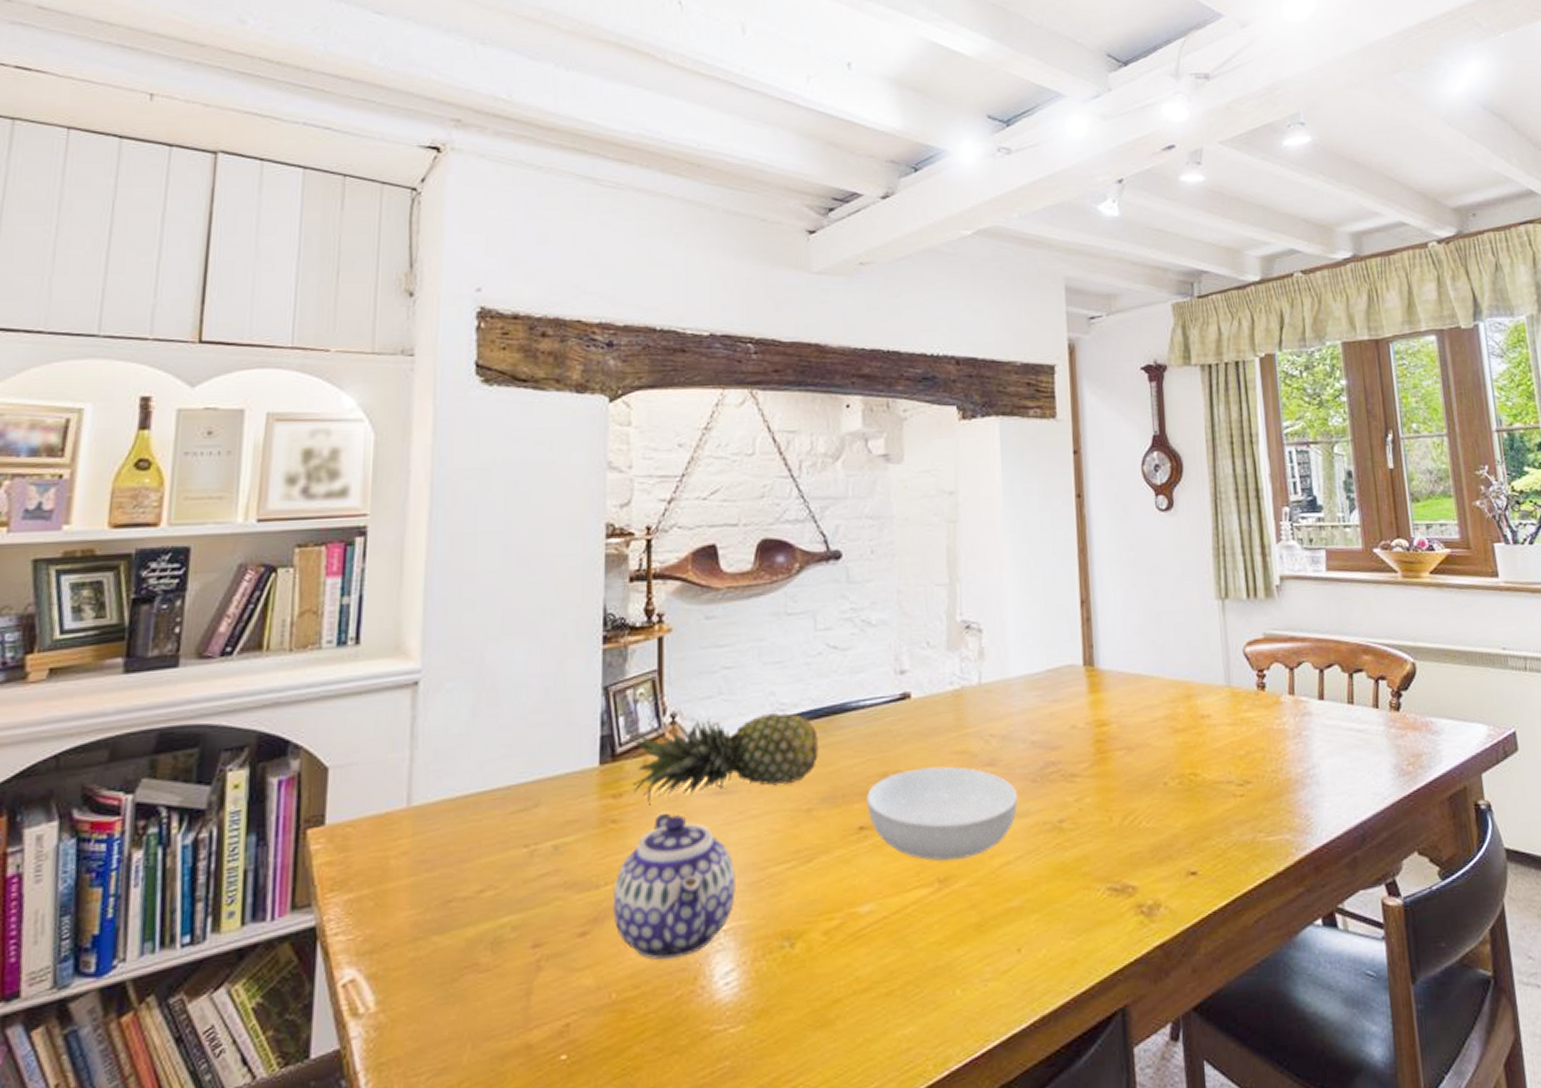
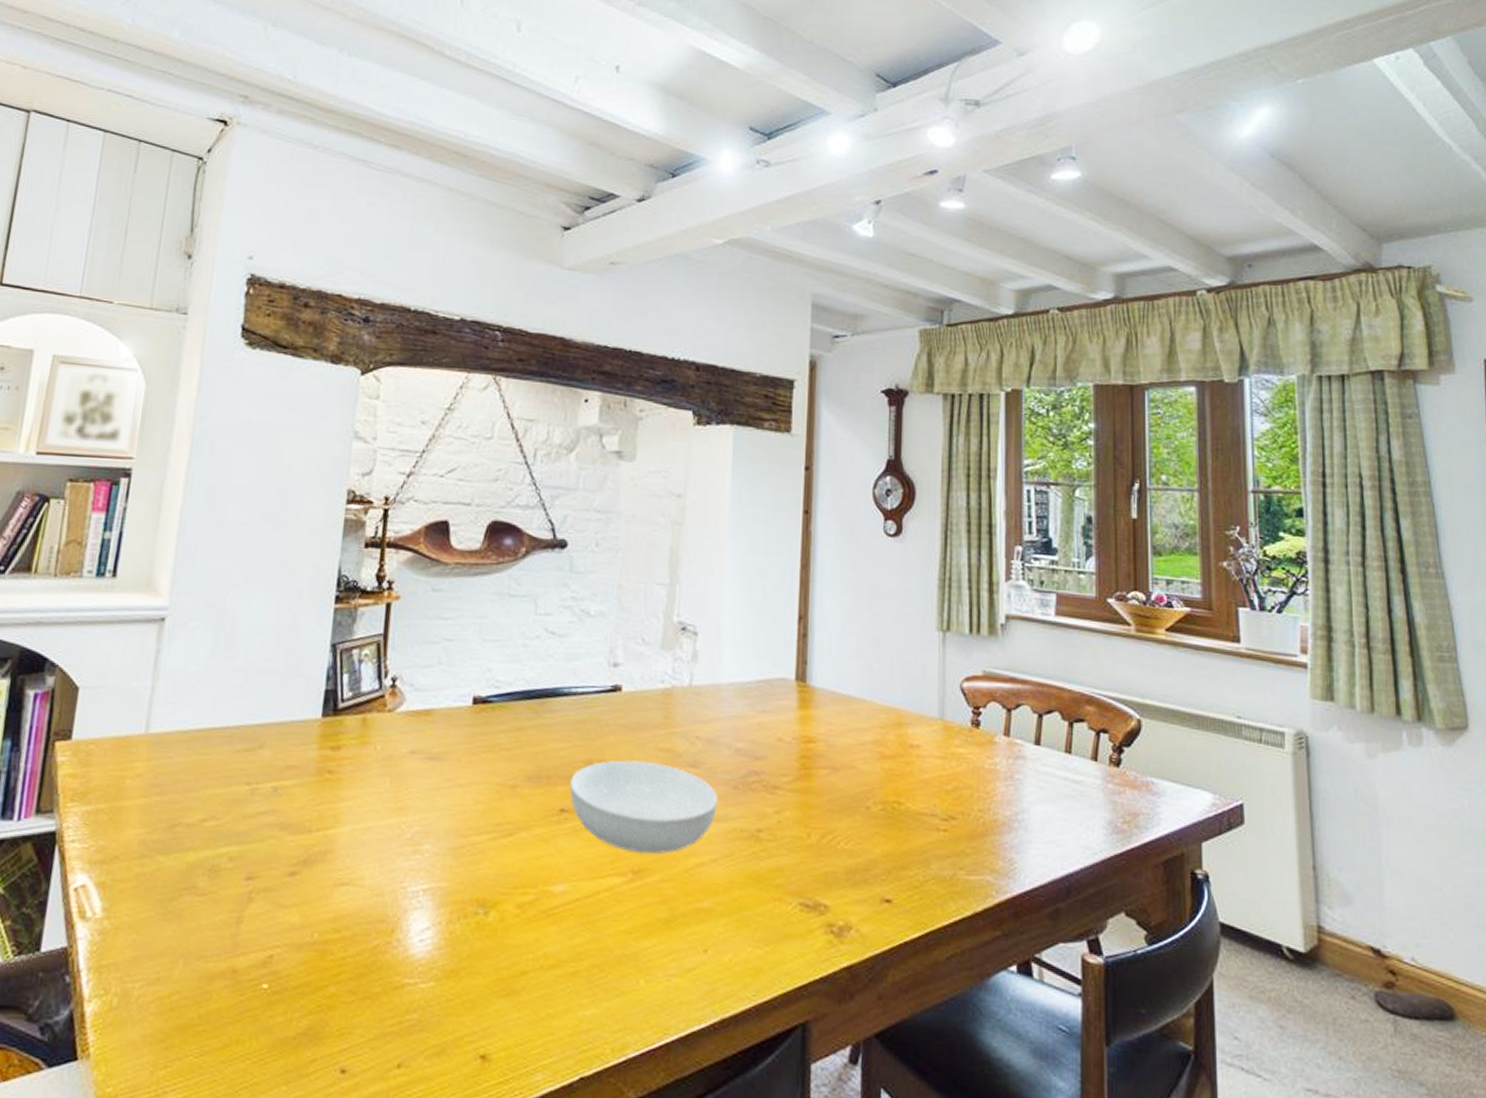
teapot: present [613,813,736,960] -> none [322,770,439,910]
fruit: present [632,712,818,805] -> none [350,683,529,761]

